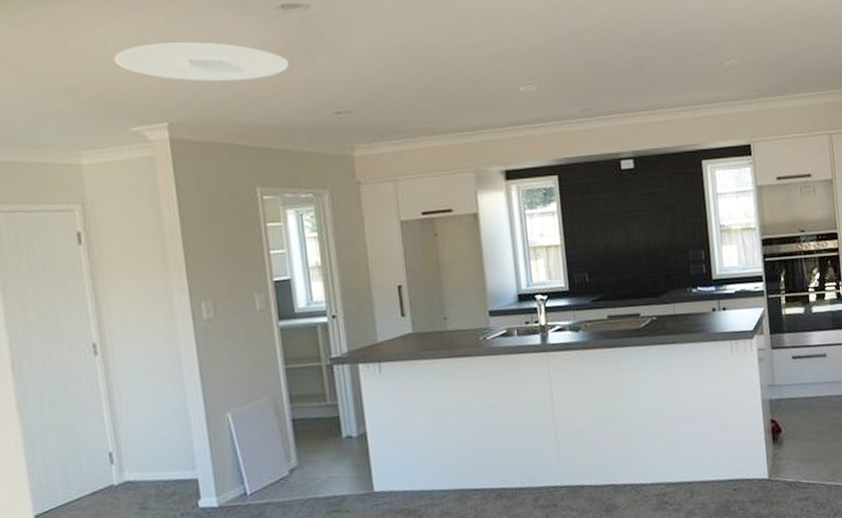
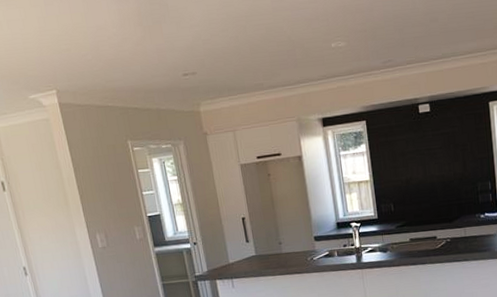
ceiling light: present [113,42,289,82] -> none [9,20,143,54]

